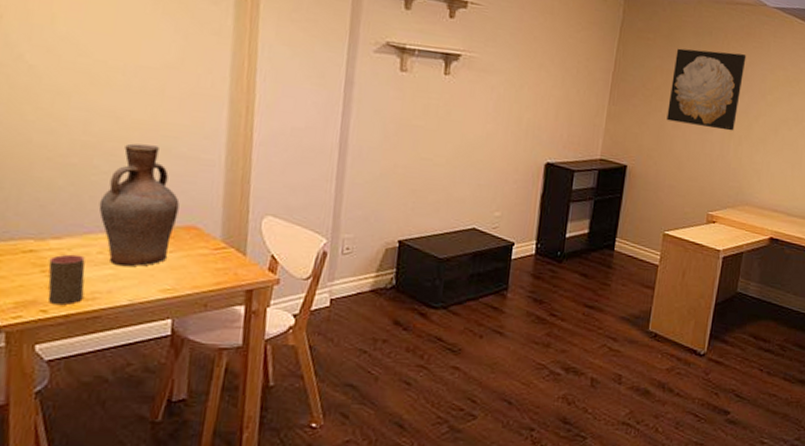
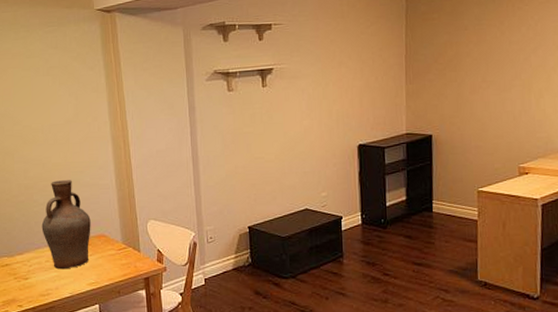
cup: present [47,254,85,306] -> none [18,264,42,301]
wall art: present [666,48,747,131] -> none [462,12,534,88]

